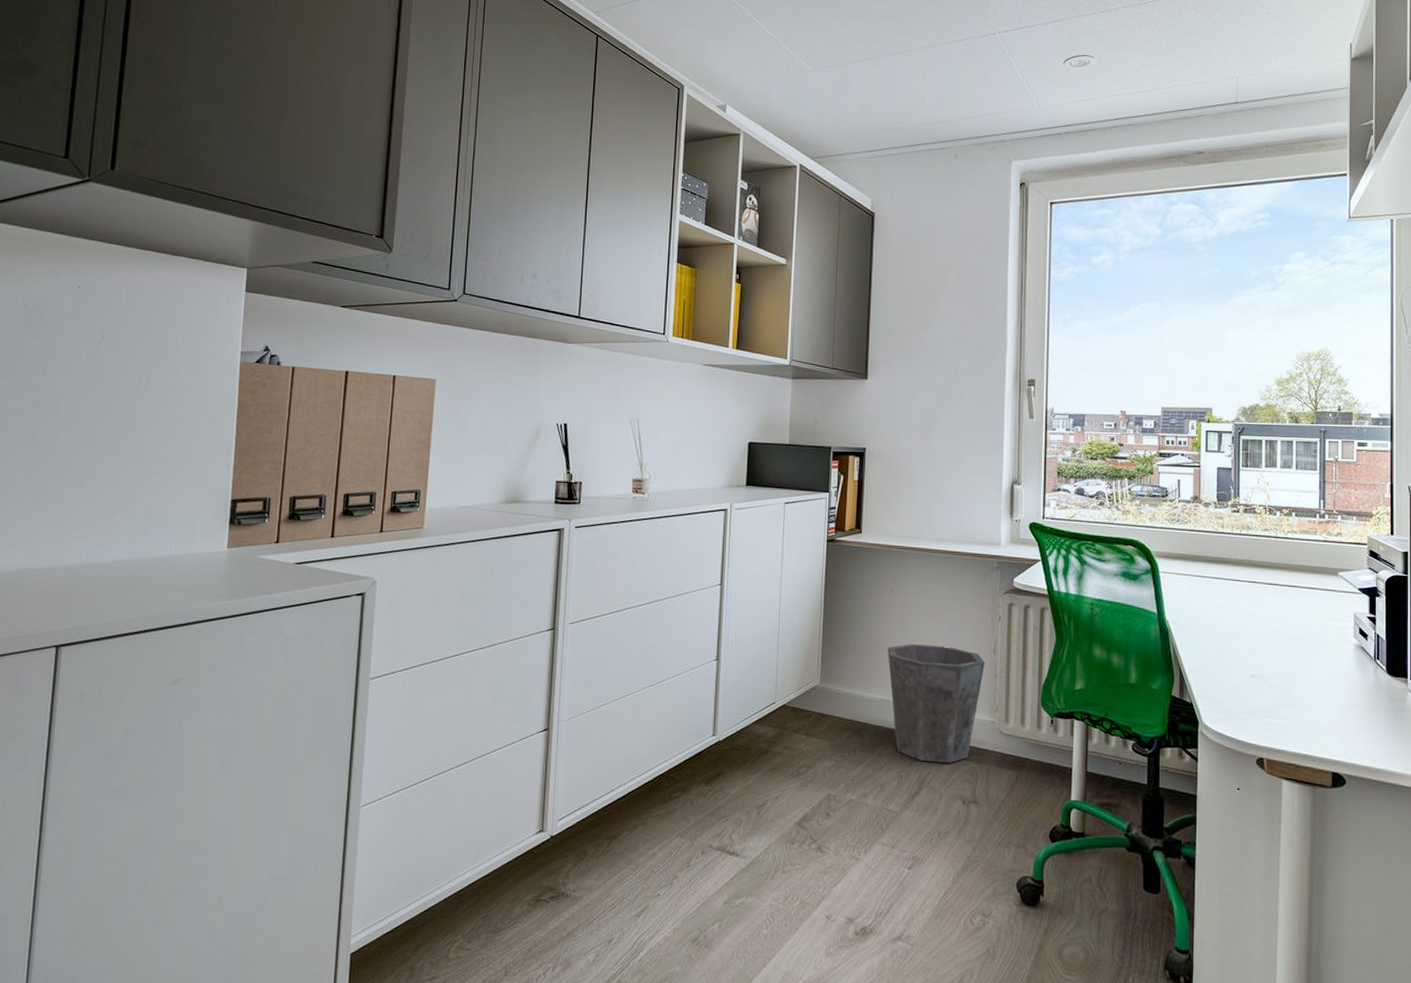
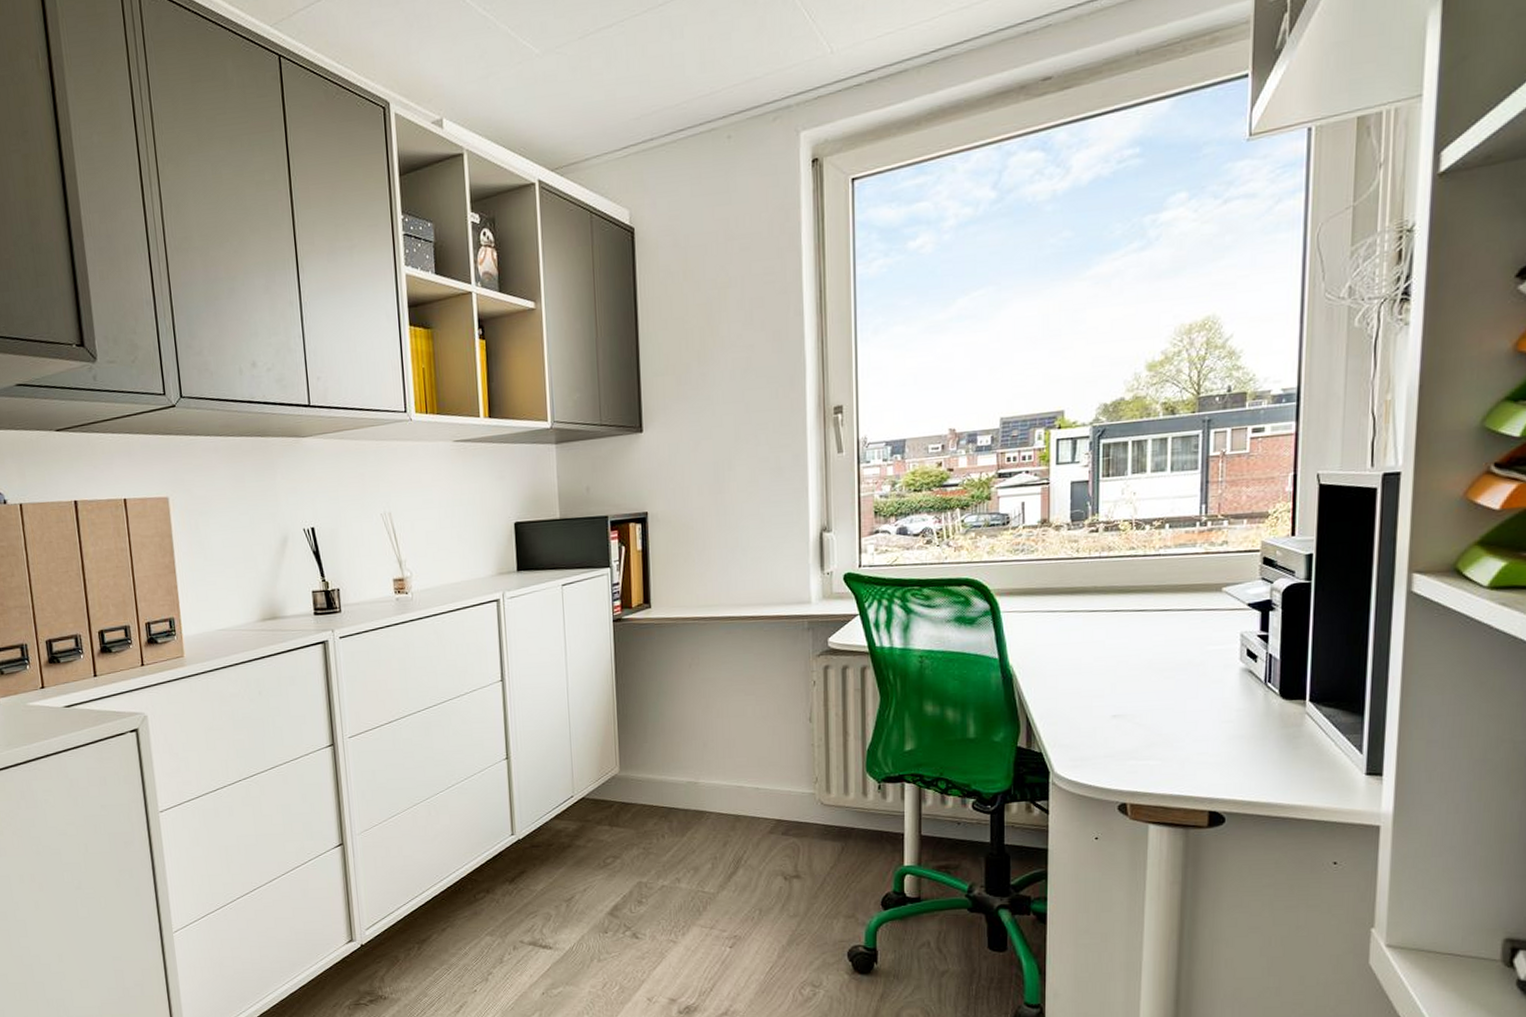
waste bin: present [888,644,985,763] -> none [690,719,800,841]

